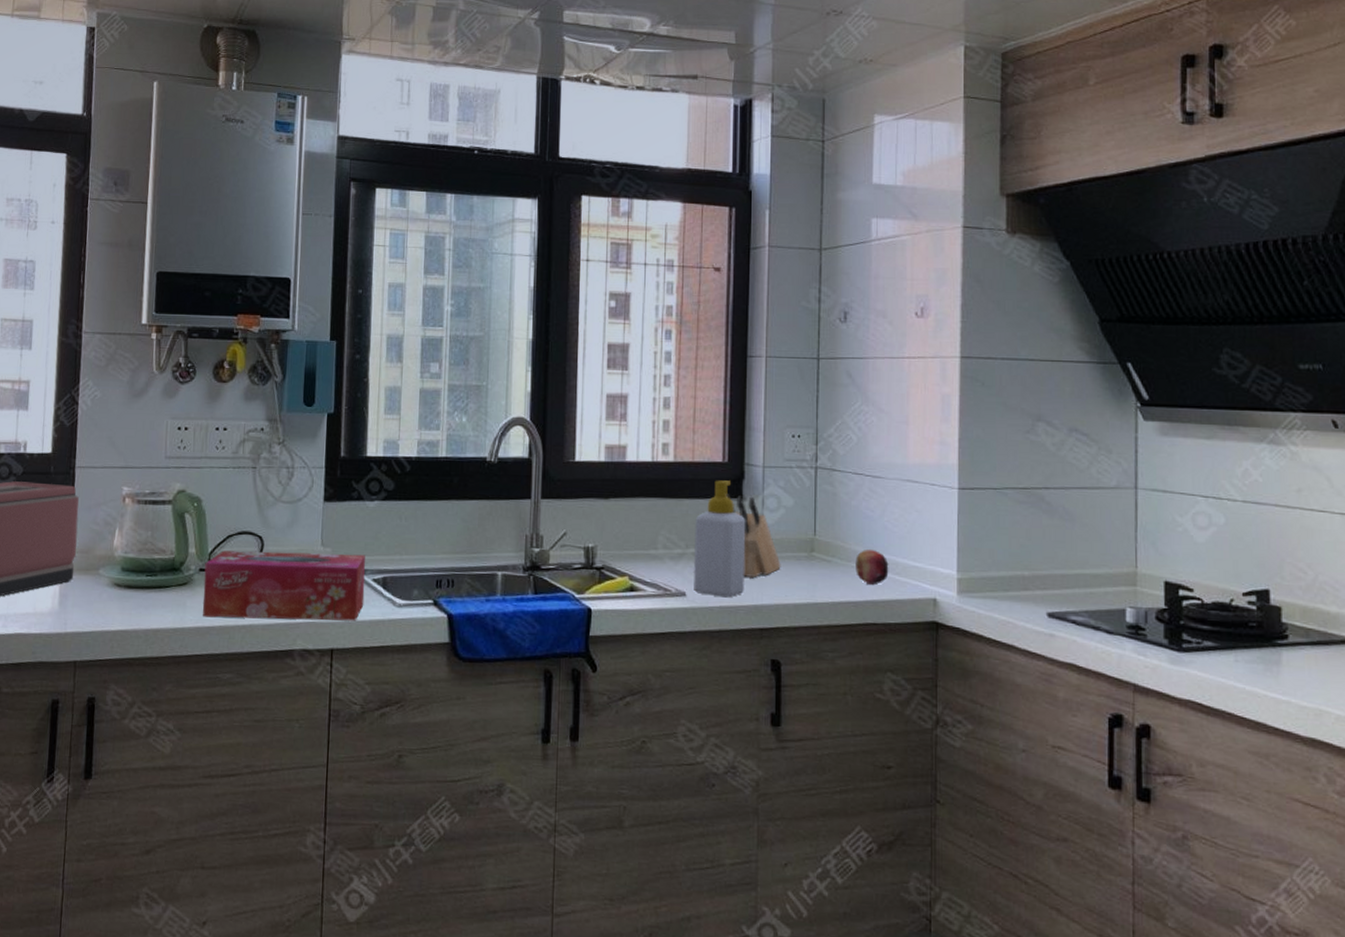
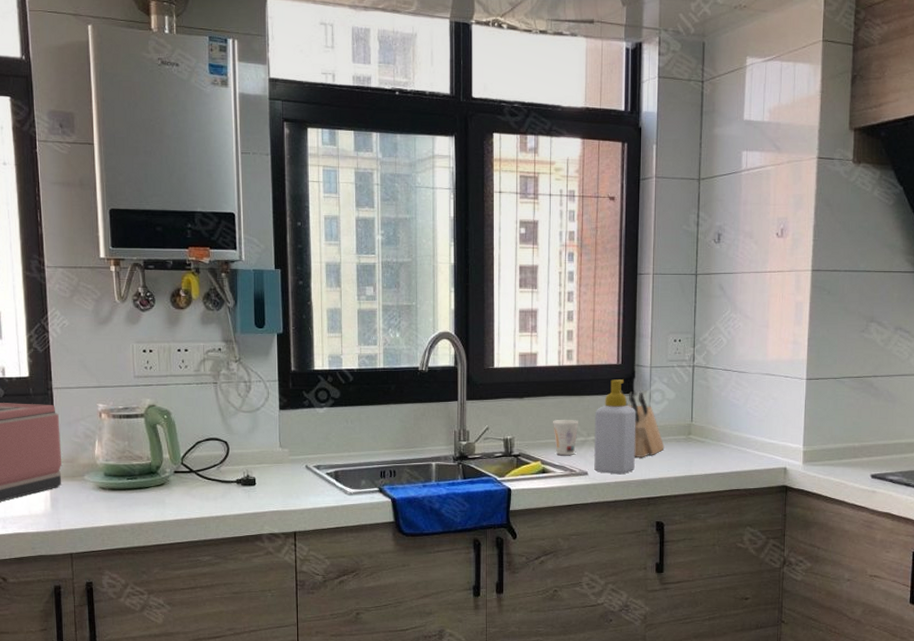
tissue box: present [203,550,366,621] -> none [178,453,320,511]
cup: none [644,526,676,570] -> present [553,419,579,455]
fruit: present [856,550,889,586] -> none [724,431,750,460]

